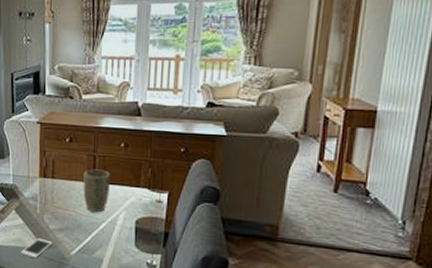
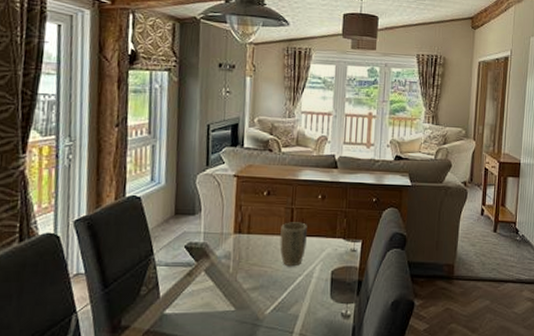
cell phone: present [20,237,53,258] -> none [209,299,246,323]

